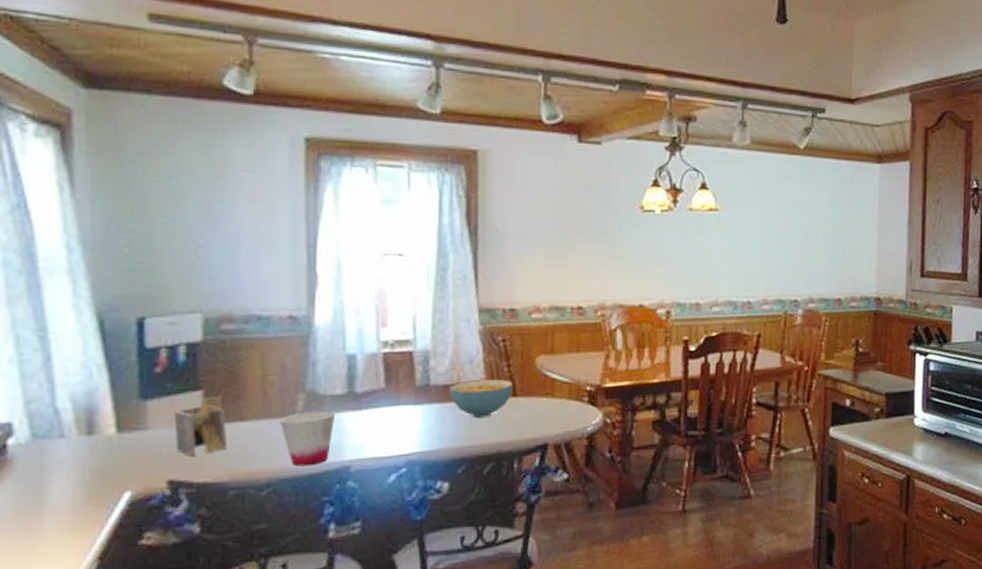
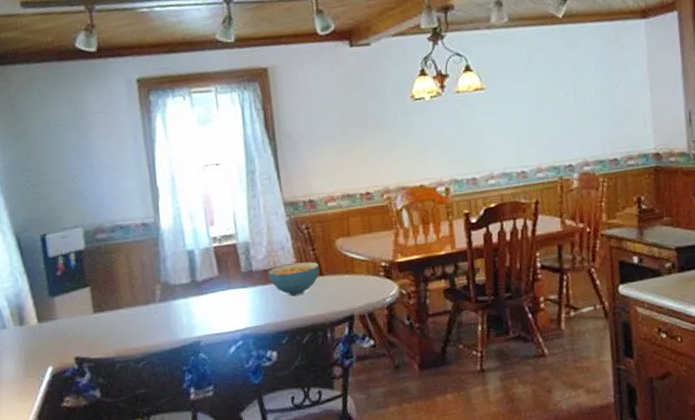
napkin holder: present [174,395,228,456] -> none [73,290,112,338]
cup: present [279,410,336,467] -> none [144,297,185,343]

